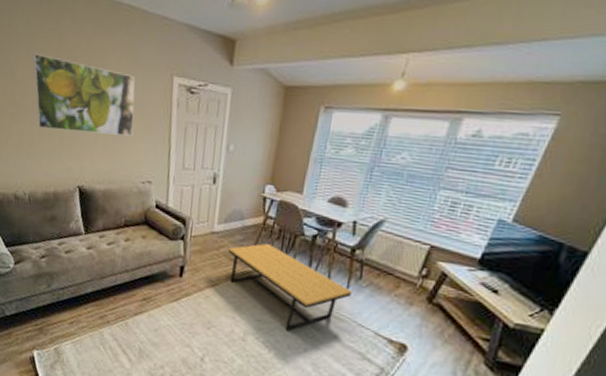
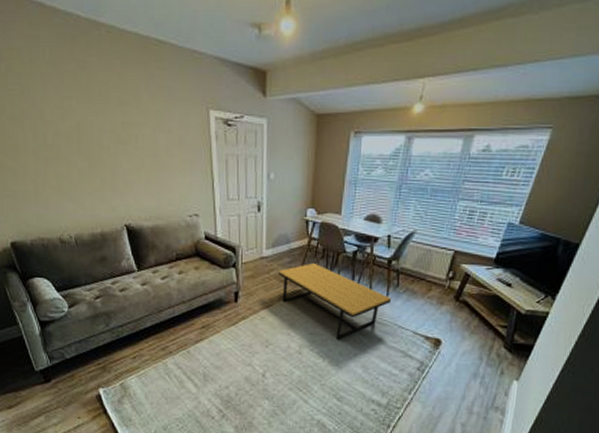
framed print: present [33,54,135,136] -> none [61,93,176,172]

